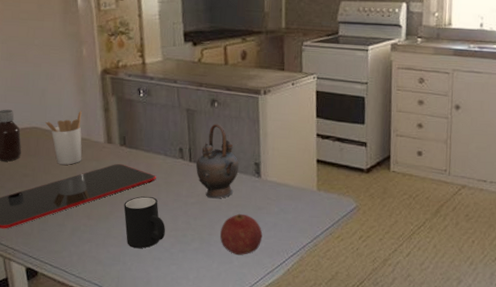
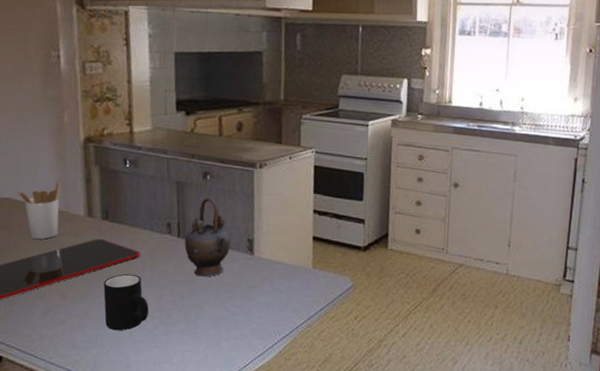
fruit: present [220,213,263,256] -> none [208,292,254,337]

